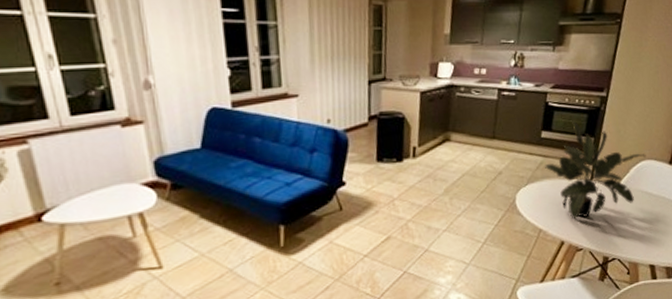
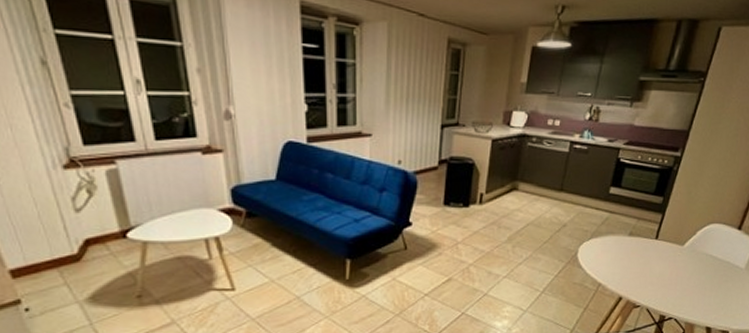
potted plant: present [545,121,646,220] -> none [610,179,715,277]

